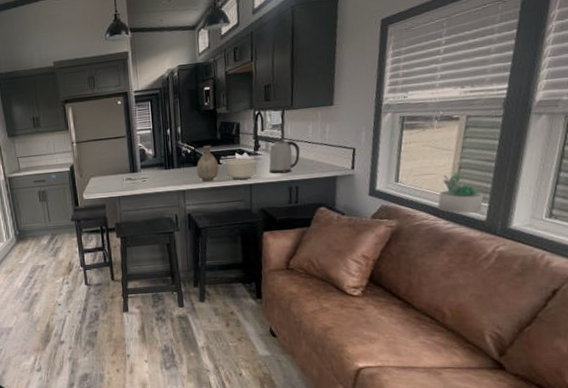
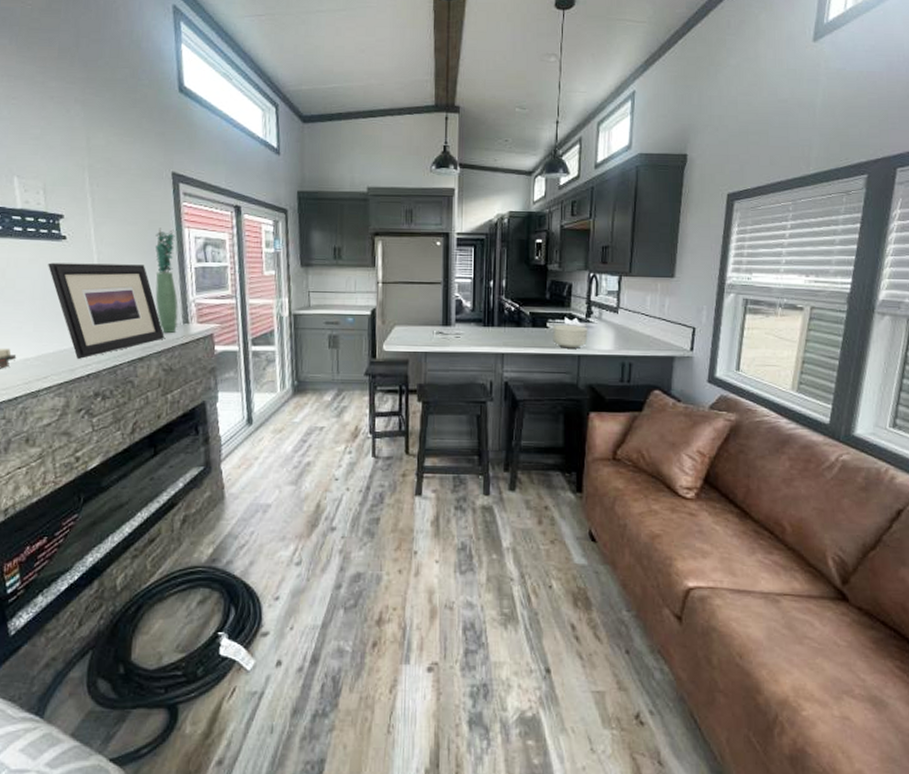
vase: present [196,145,219,182] -> none [520,304,545,346]
kettle: present [268,140,300,174] -> none [600,309,635,347]
succulent plant: present [438,172,484,214] -> none [780,367,827,415]

